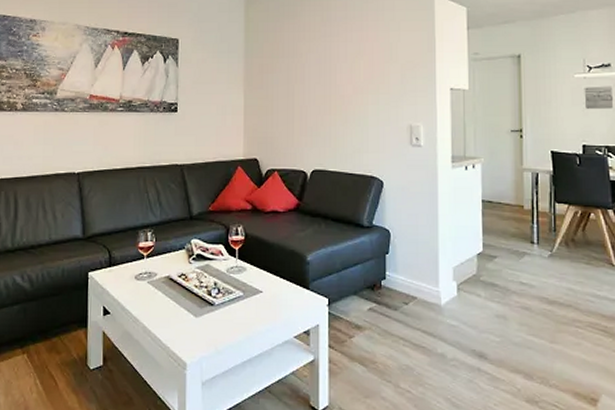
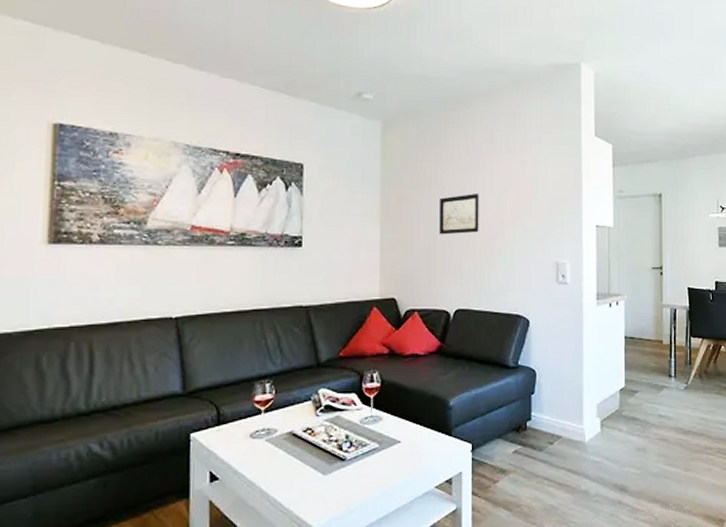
wall art: none [297,59,334,100] -> present [439,193,479,235]

